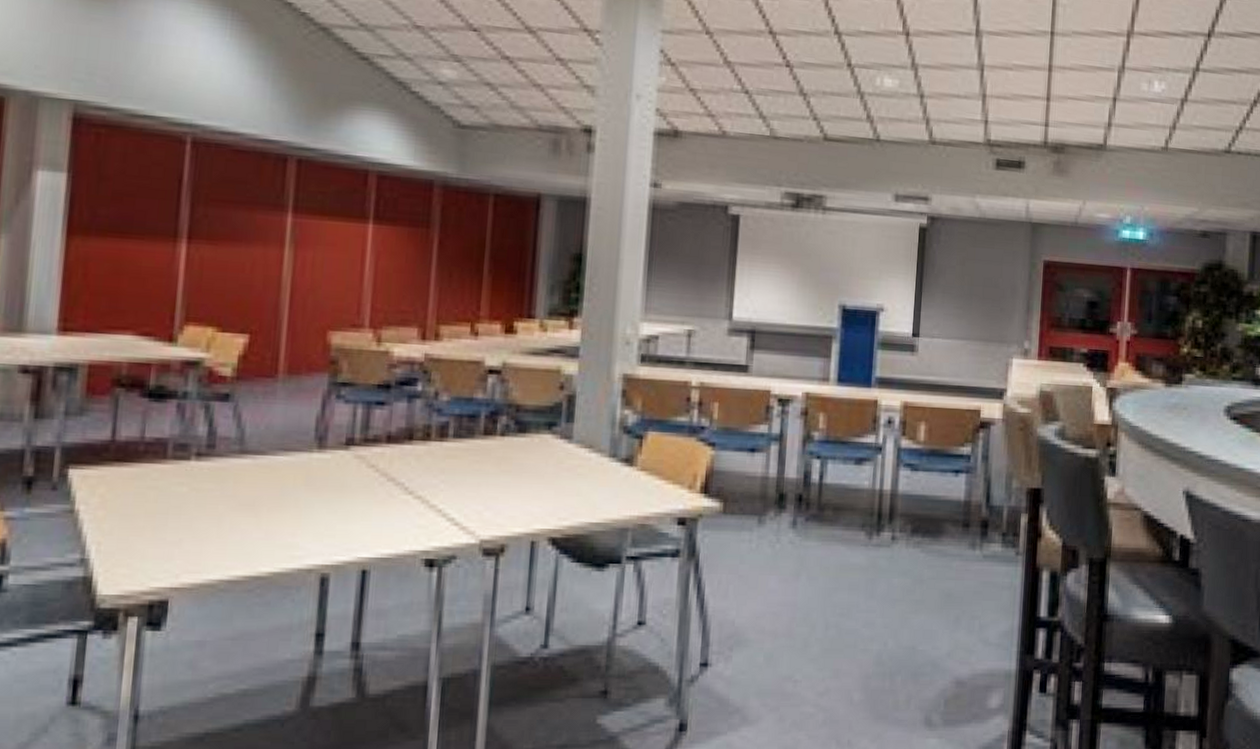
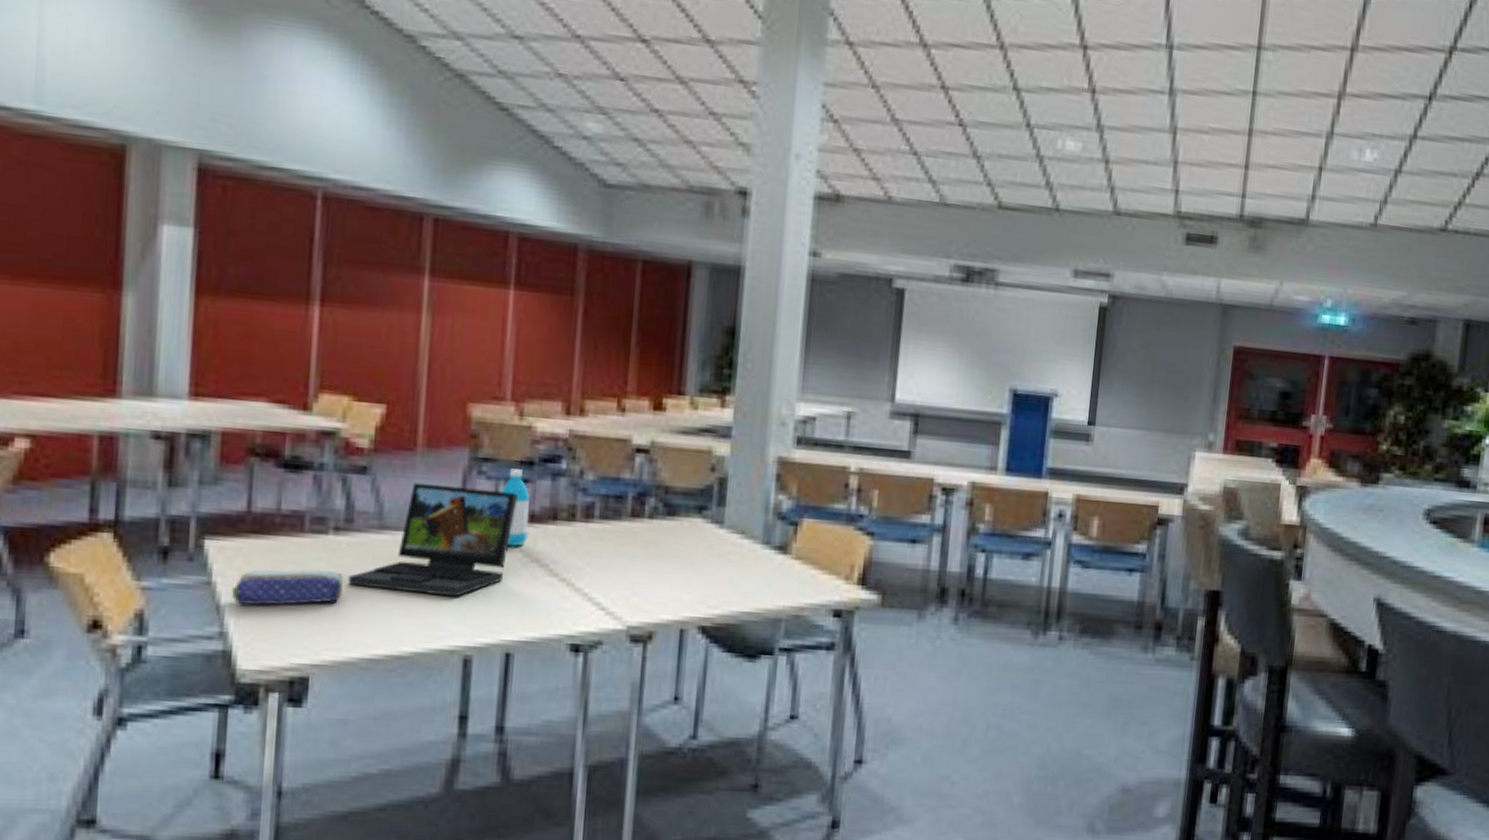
pencil case: none [94,495,204,532] -> present [232,570,343,606]
laptop: none [209,408,375,517] -> present [349,482,518,597]
water bottle: none [359,392,387,467] -> present [501,468,530,547]

